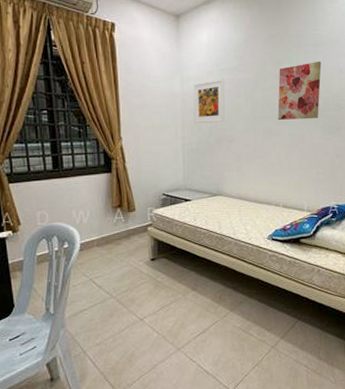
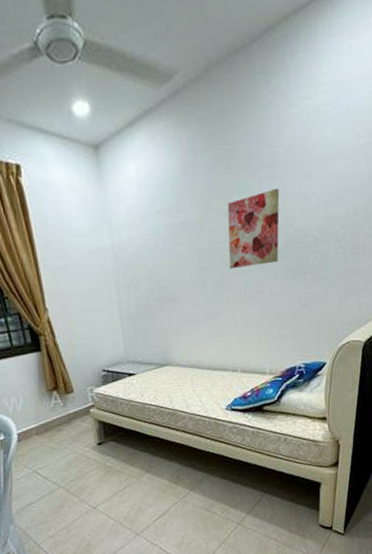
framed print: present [193,79,225,123] -> none [124,223,167,283]

